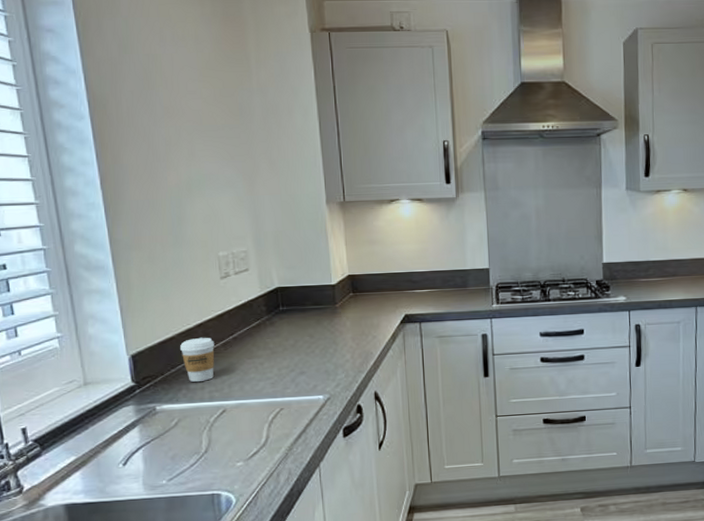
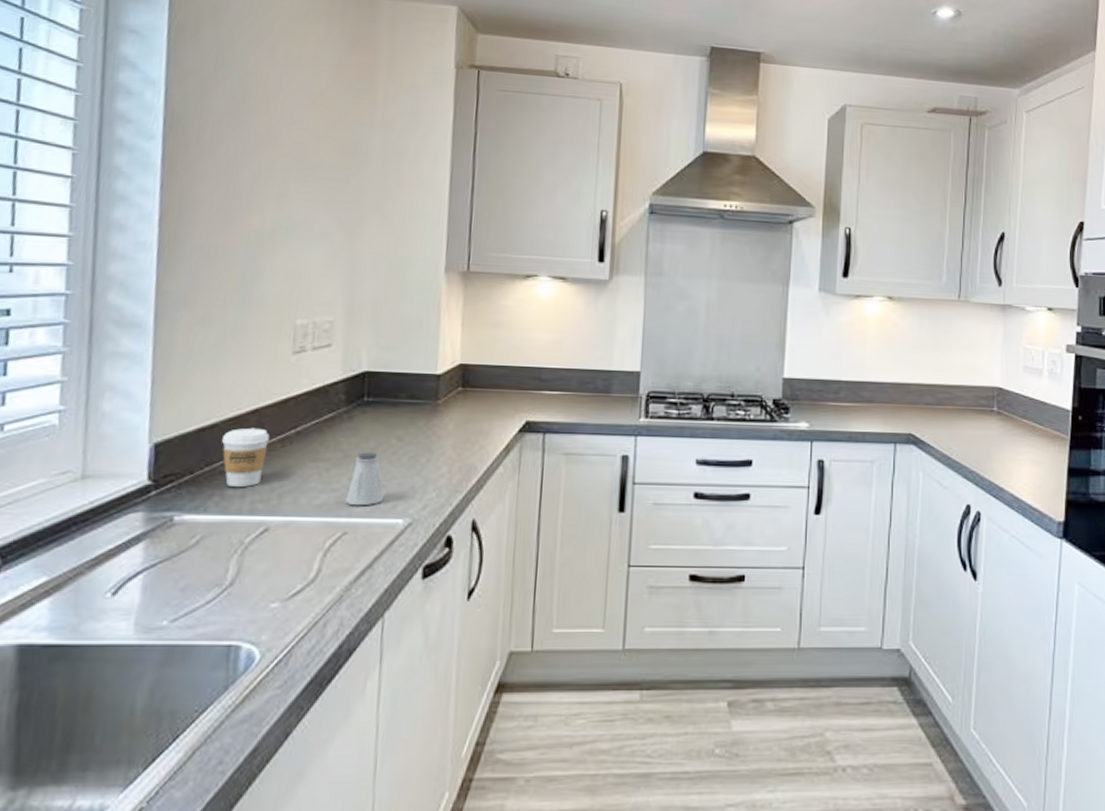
saltshaker: none [278,348,307,389] -> present [345,452,385,506]

